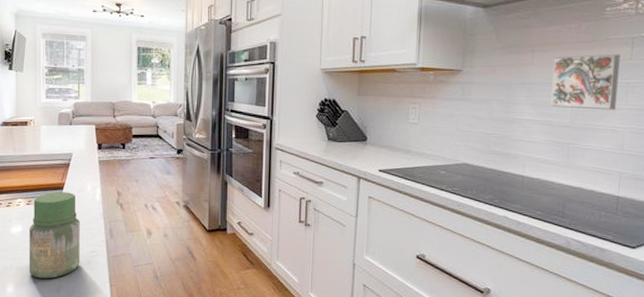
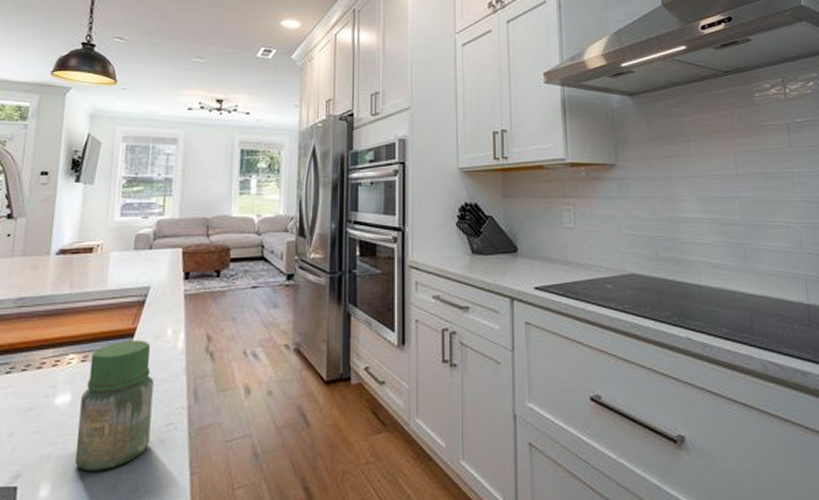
decorative tile: present [551,54,621,110] -> none [711,141,785,204]

